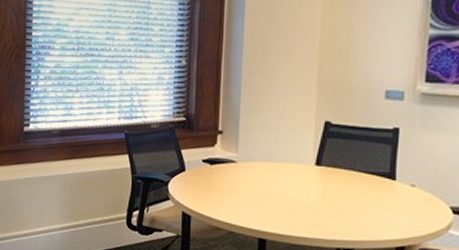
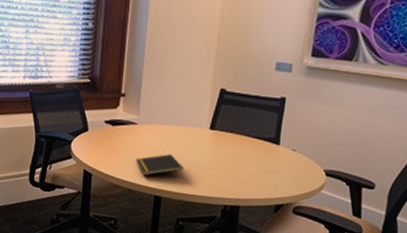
notepad: none [236,192,289,217] -> present [135,153,184,176]

